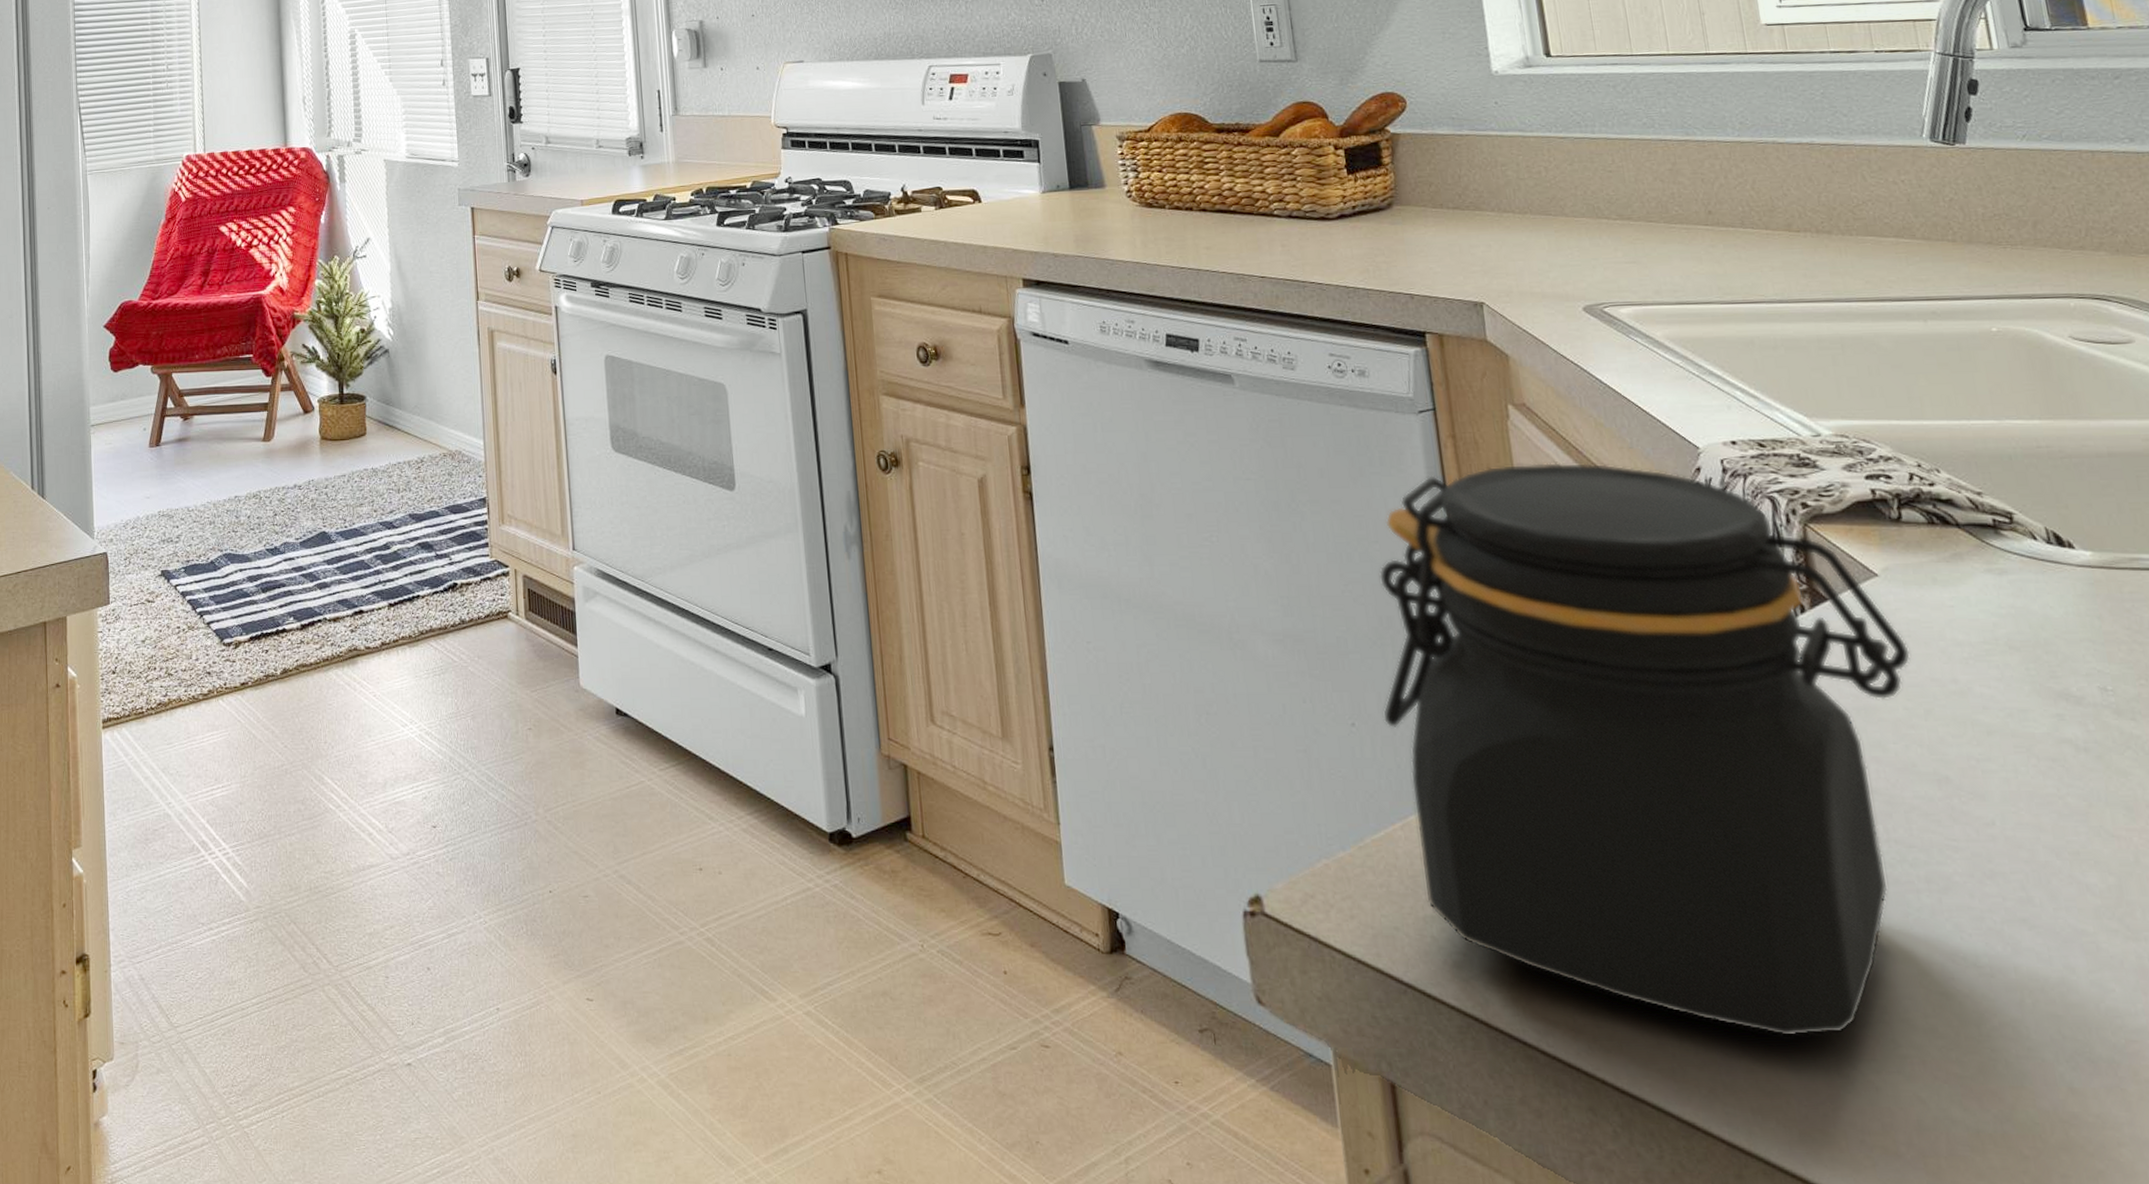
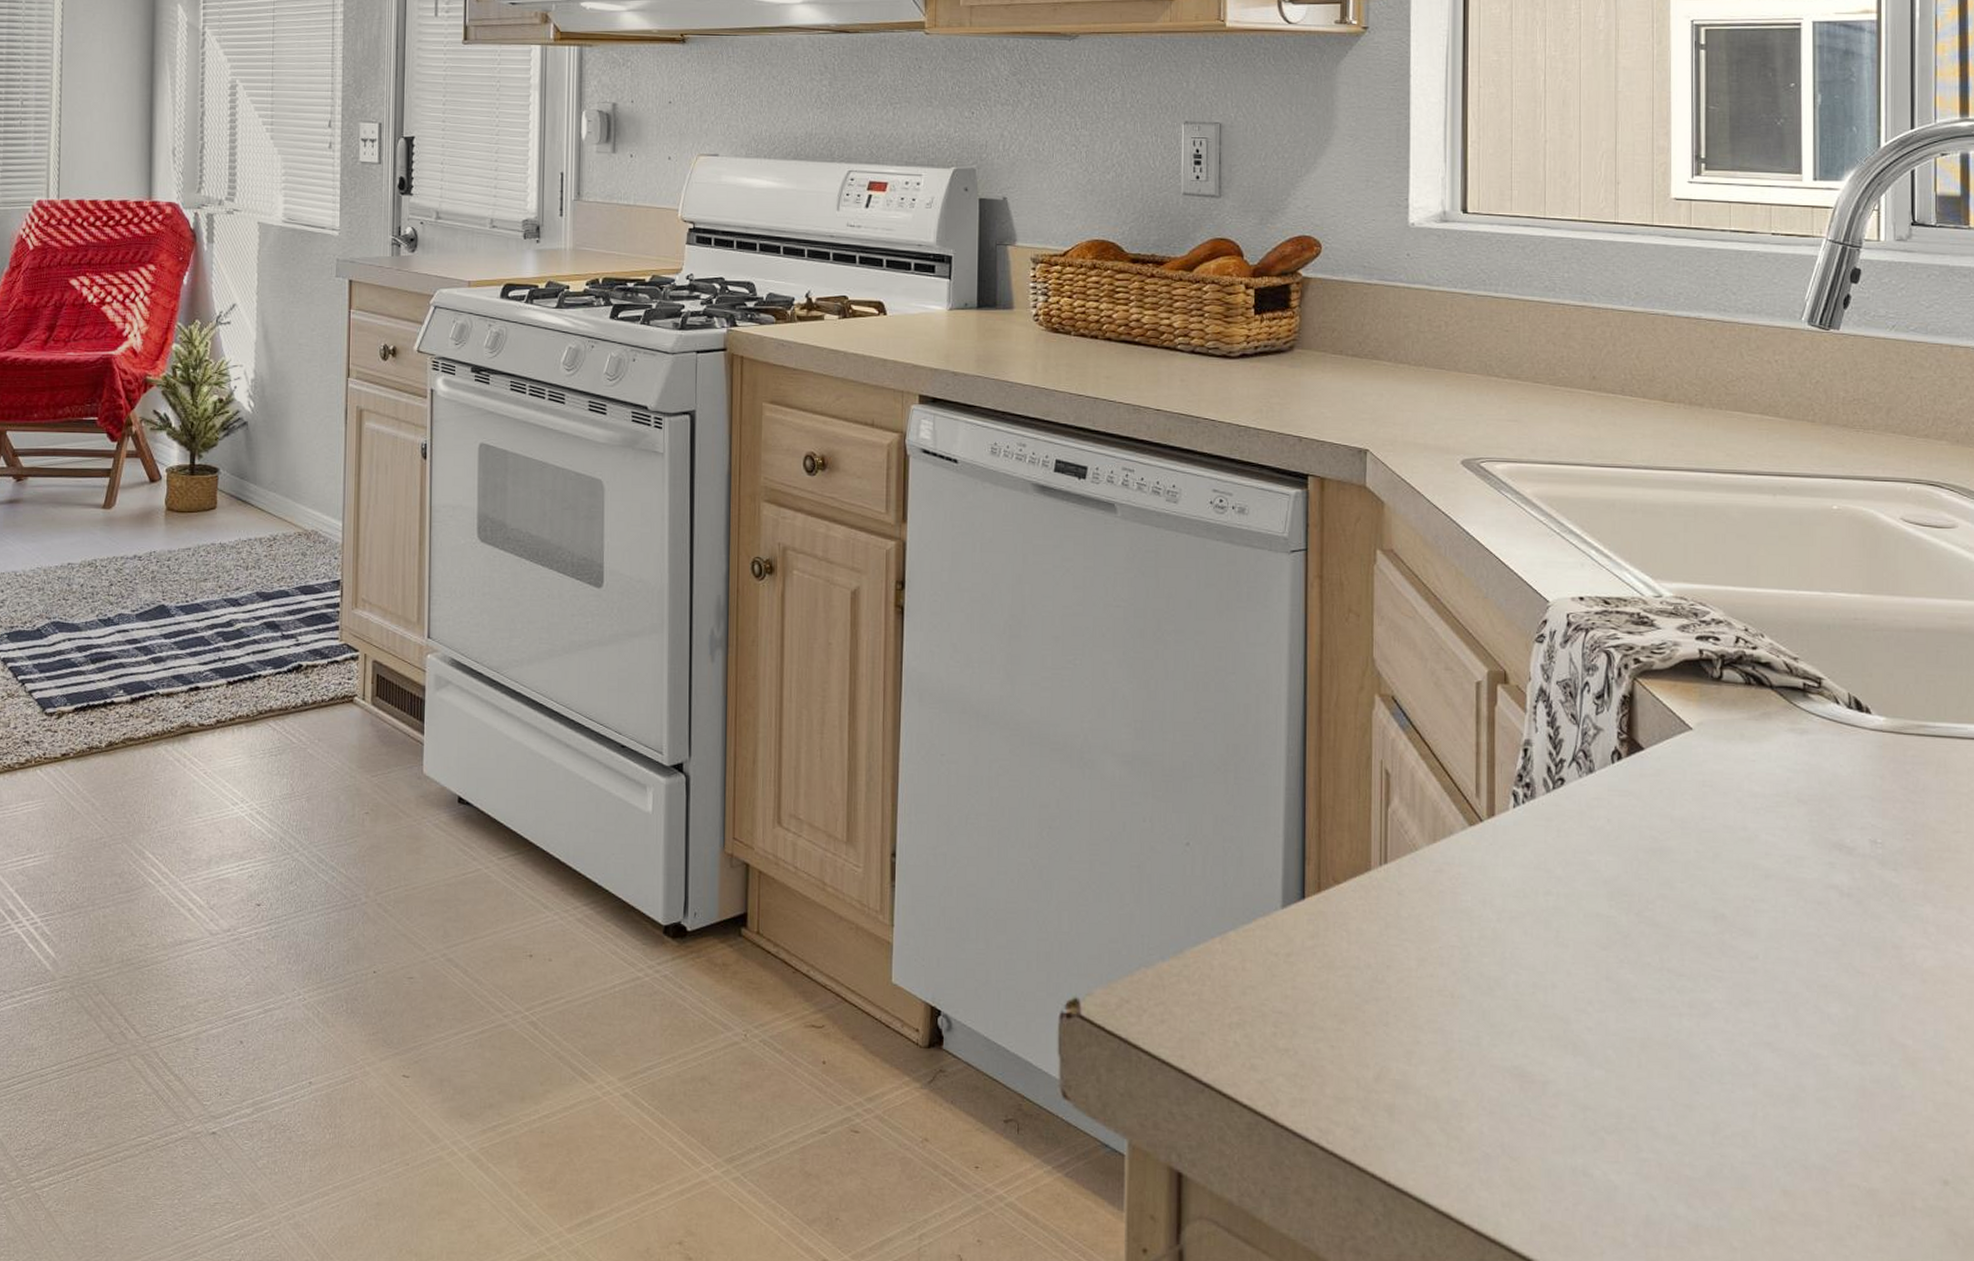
jar: present [1378,462,1911,1037] -> none [1216,606,1710,1140]

